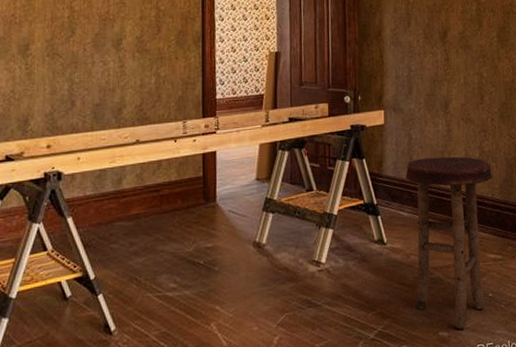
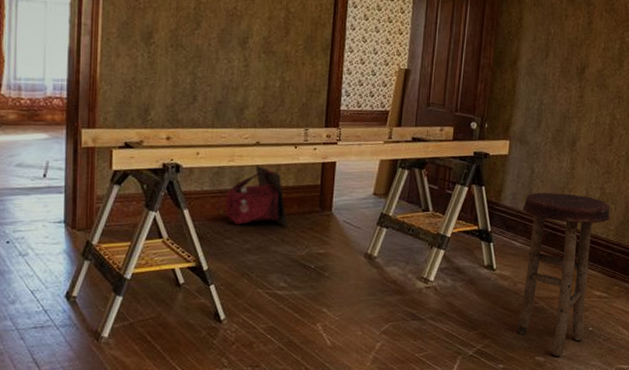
backpack: none [100,163,173,227] -> present [217,164,288,227]

